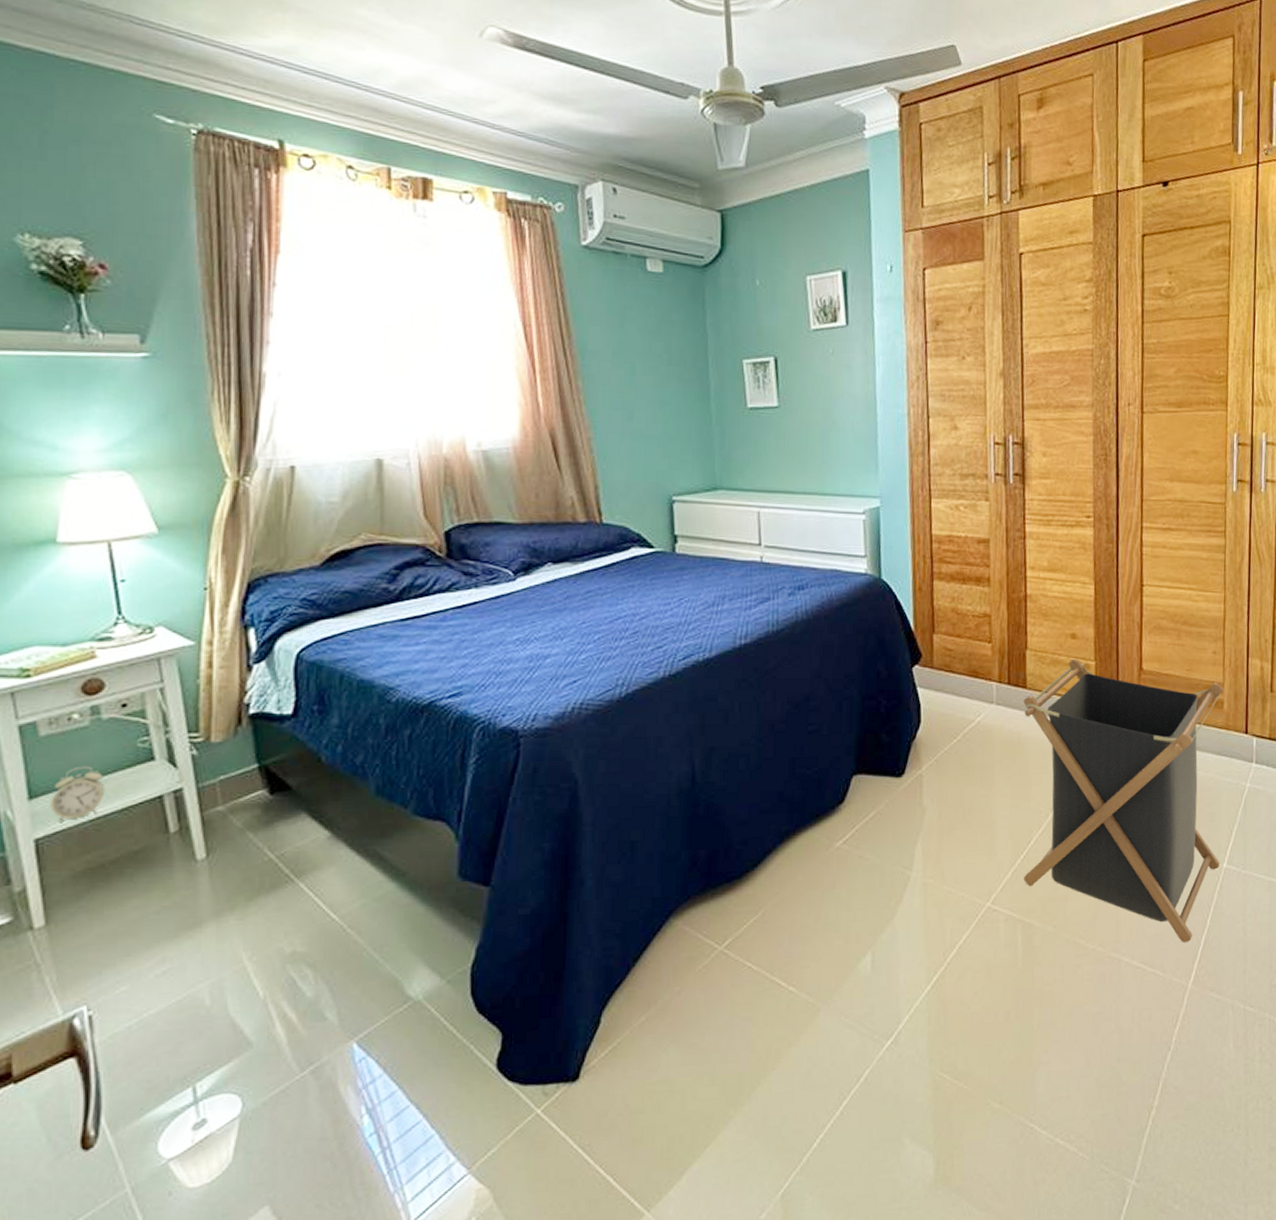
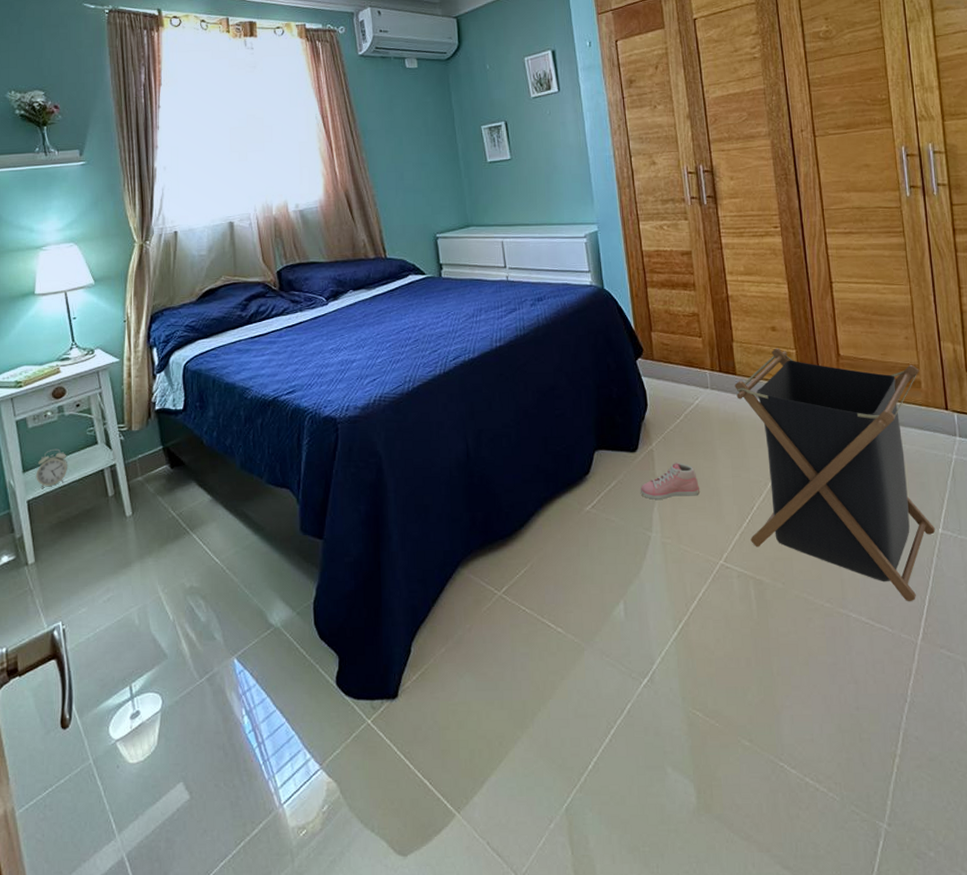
sneaker: none [903,789,973,833] -> present [641,462,700,500]

